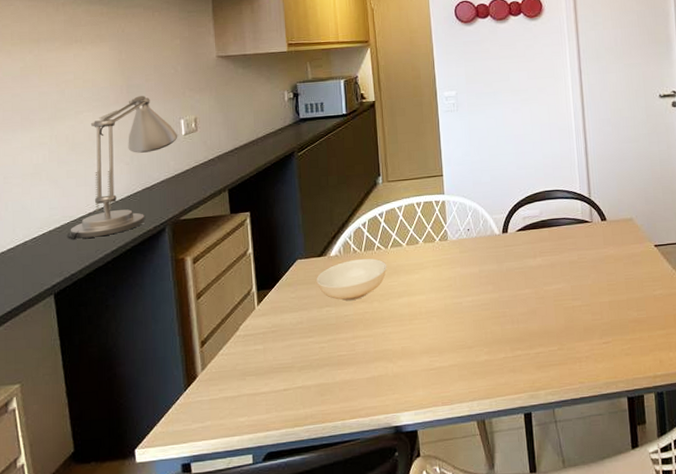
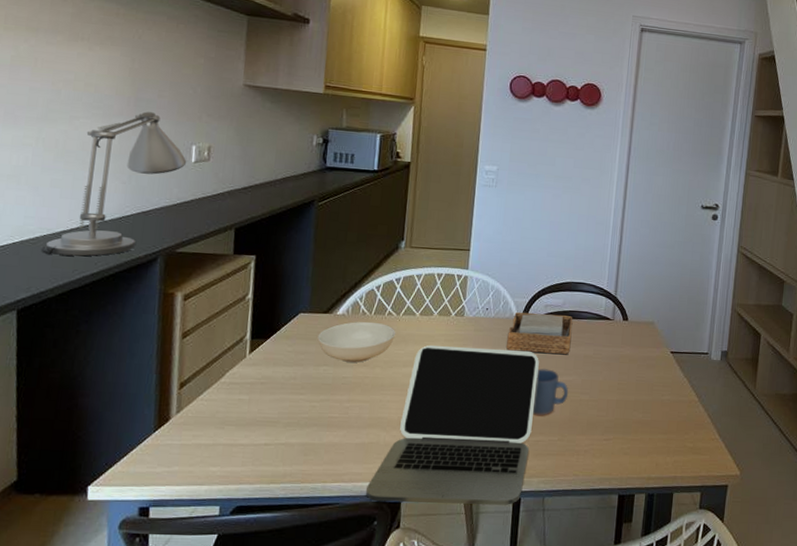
laptop: none [383,265,532,433] -> present [366,345,539,505]
napkin holder: none [492,224,555,267] -> present [506,312,573,355]
mug: none [526,280,561,327] -> present [532,369,569,415]

